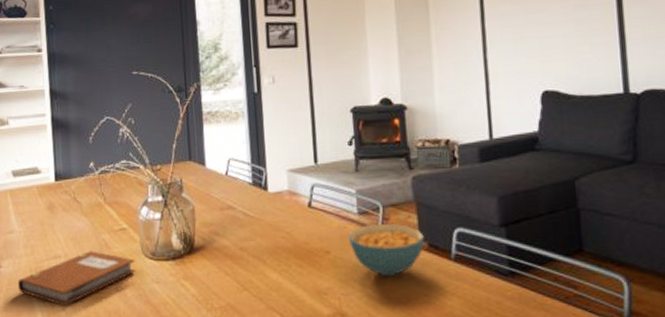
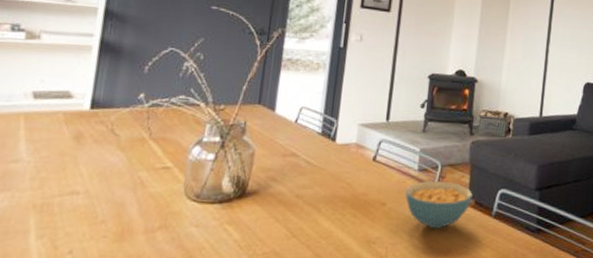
notebook: present [18,250,136,306] -> none [12,187,174,249]

